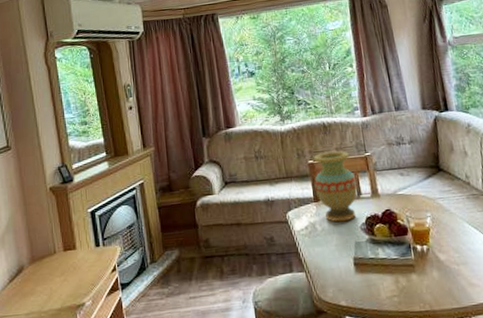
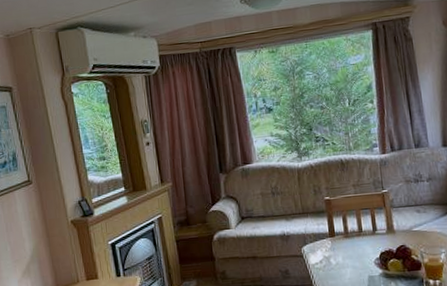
vase: present [314,151,358,222] -> none [330,187,374,257]

